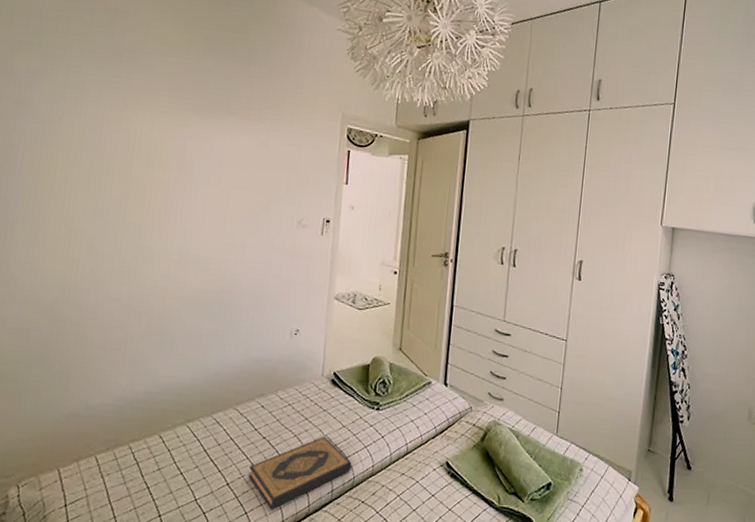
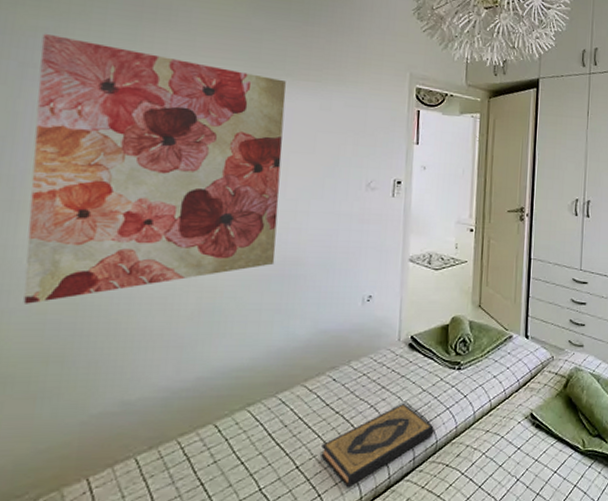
wall art: none [14,74,229,313] -> present [23,33,286,304]

